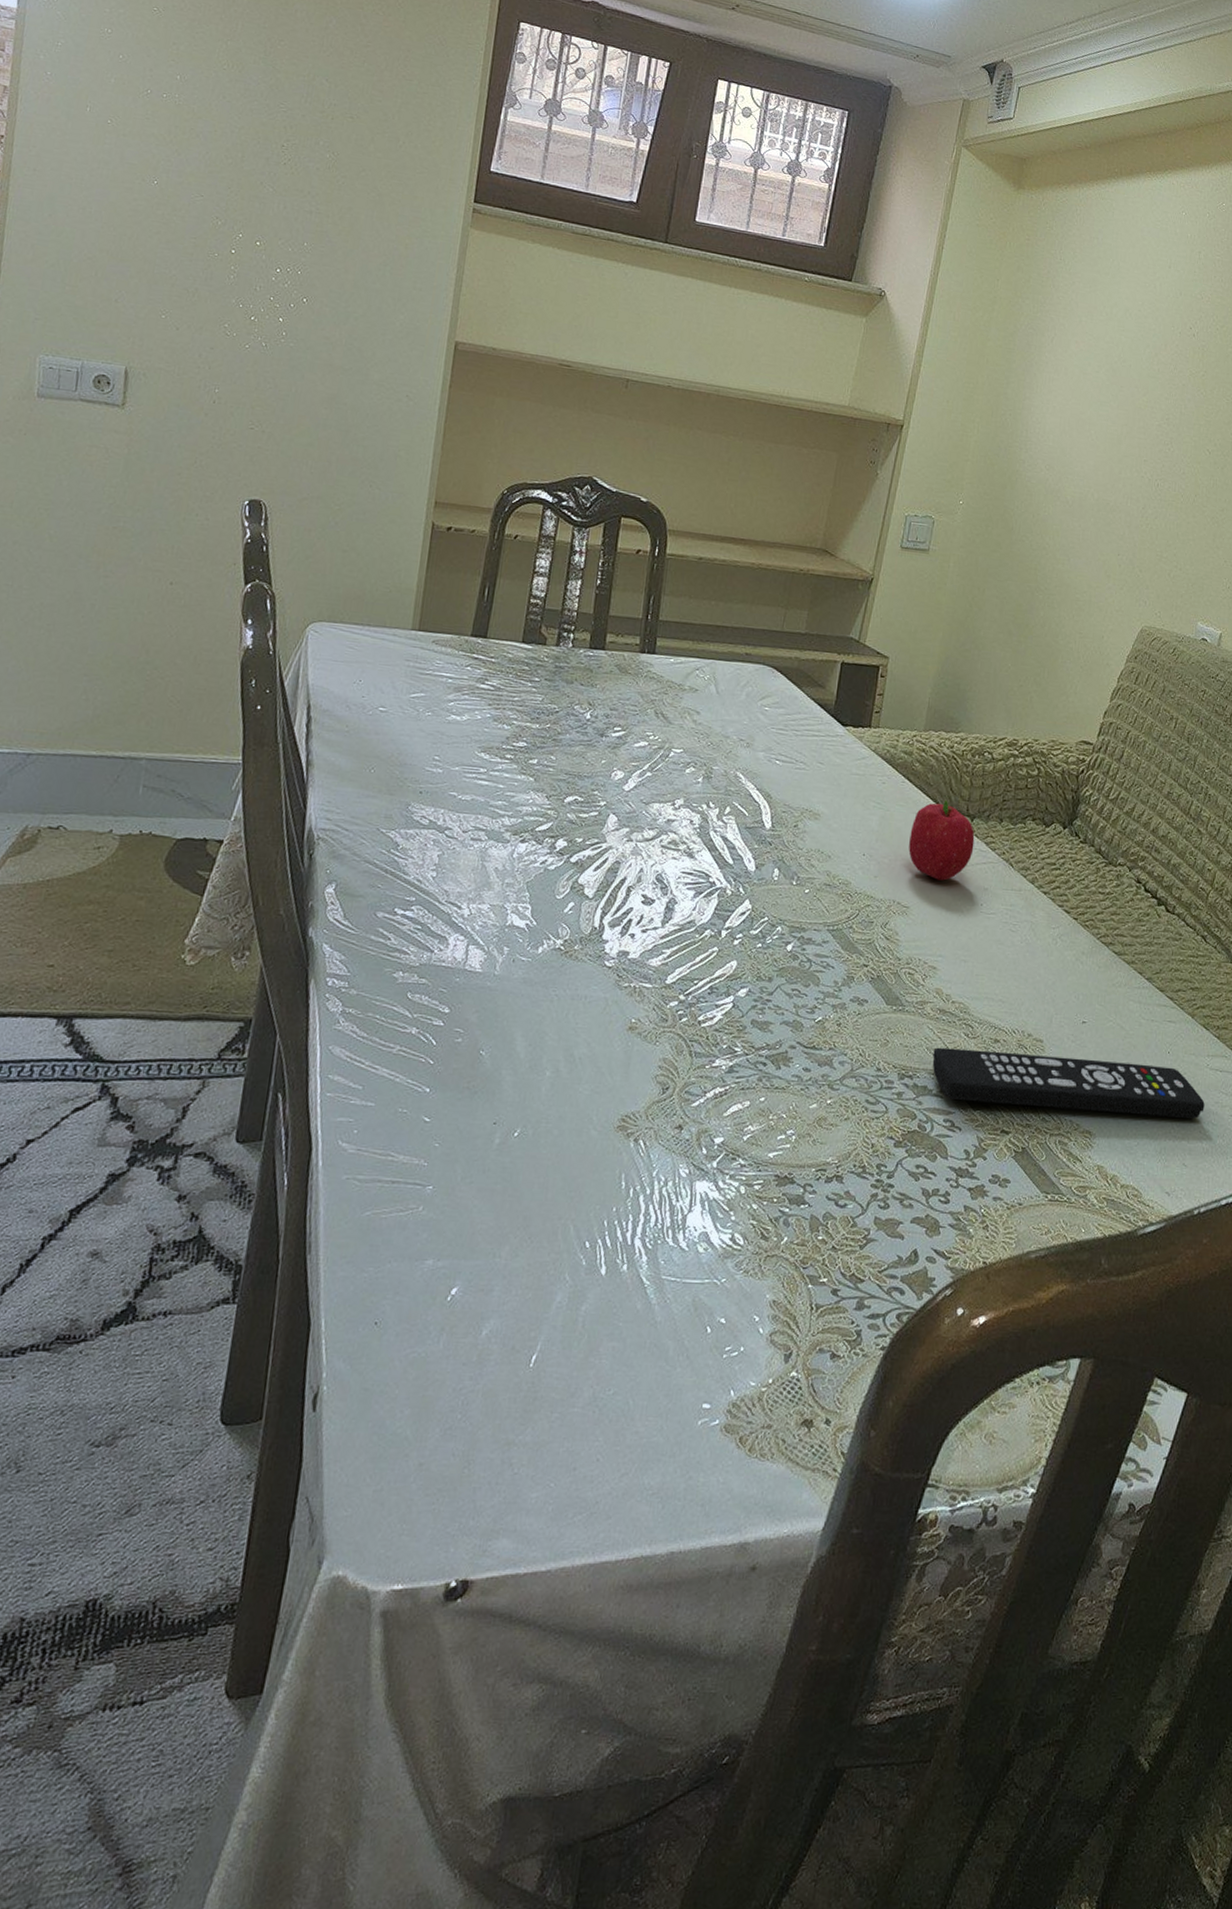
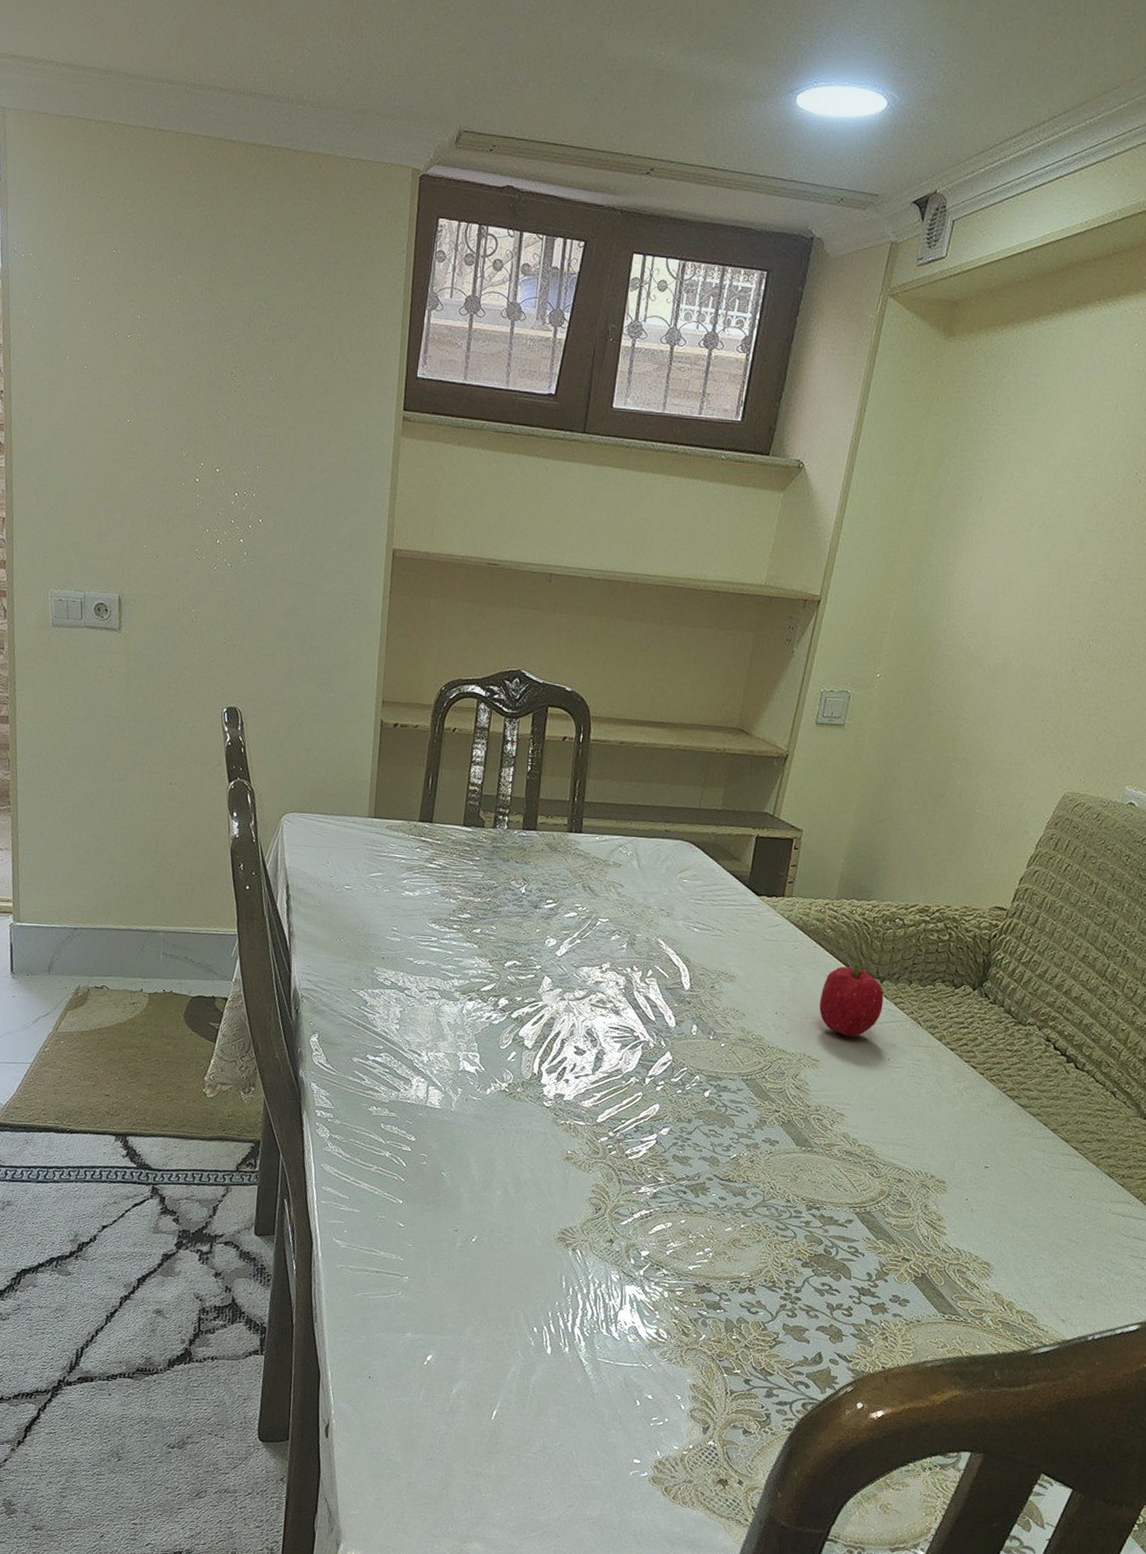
remote control: present [932,1047,1205,1119] -> none [838,1184,1105,1257]

